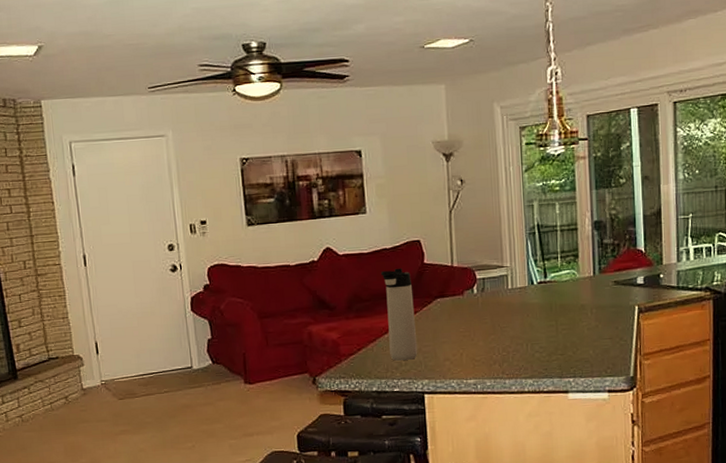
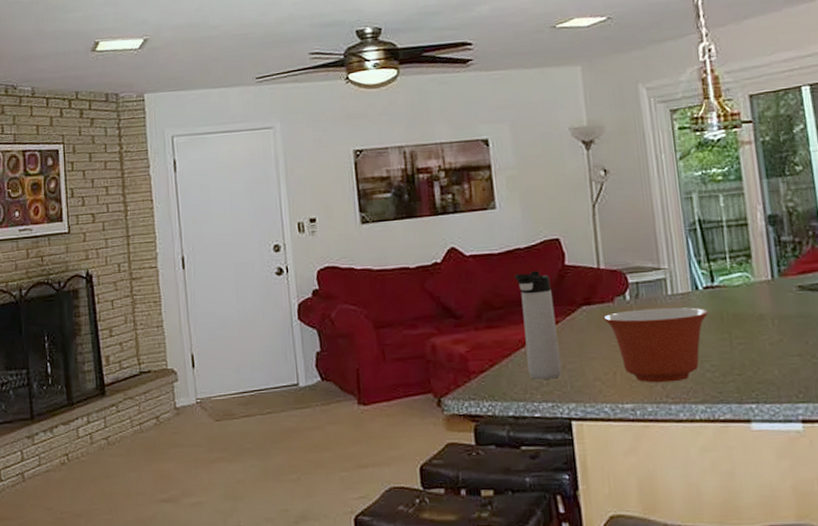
mixing bowl: none [454,299,540,362] -> present [603,307,708,383]

